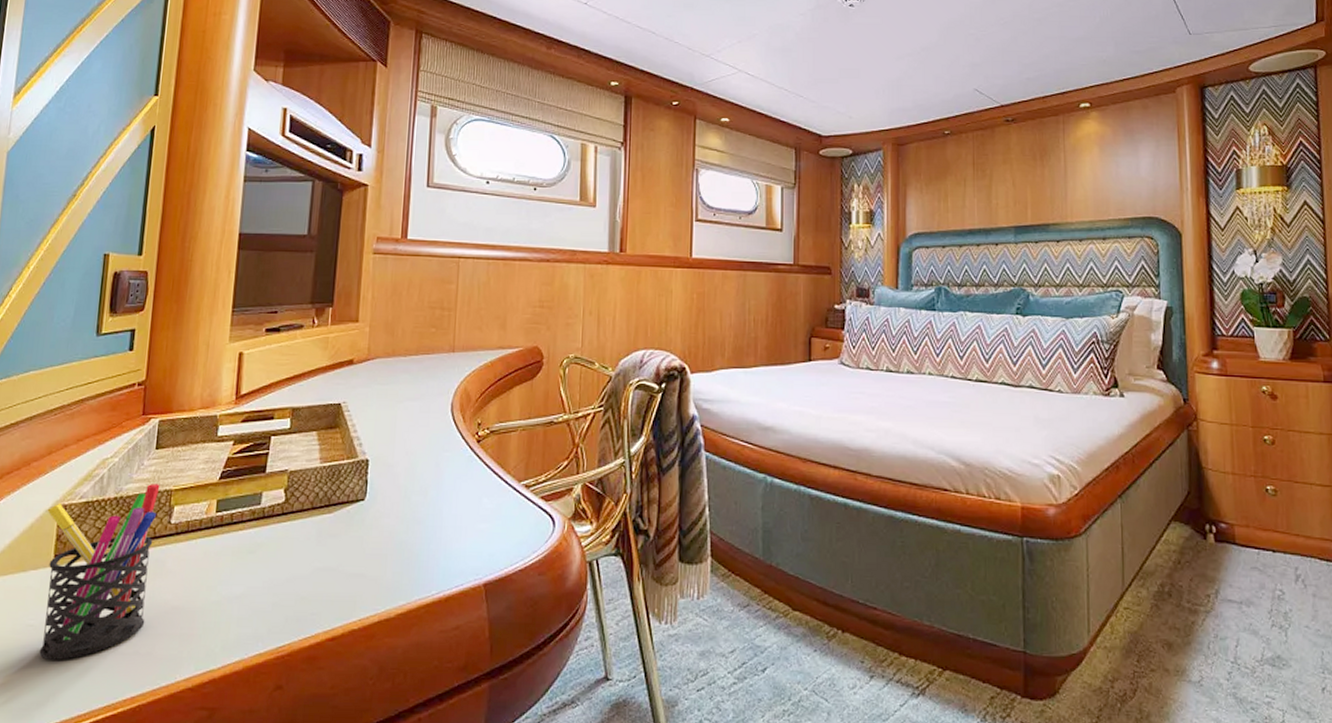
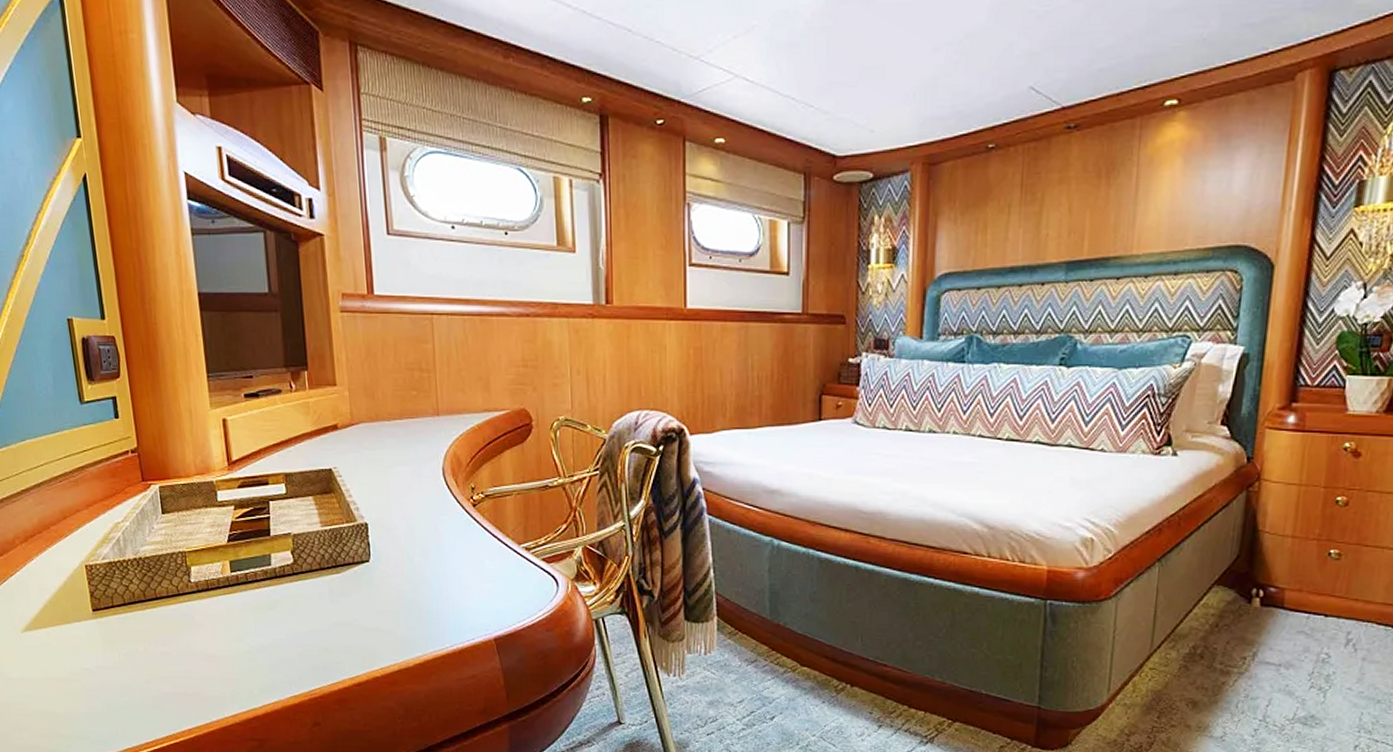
pen holder: present [39,484,160,660] -> none [75,546,187,698]

